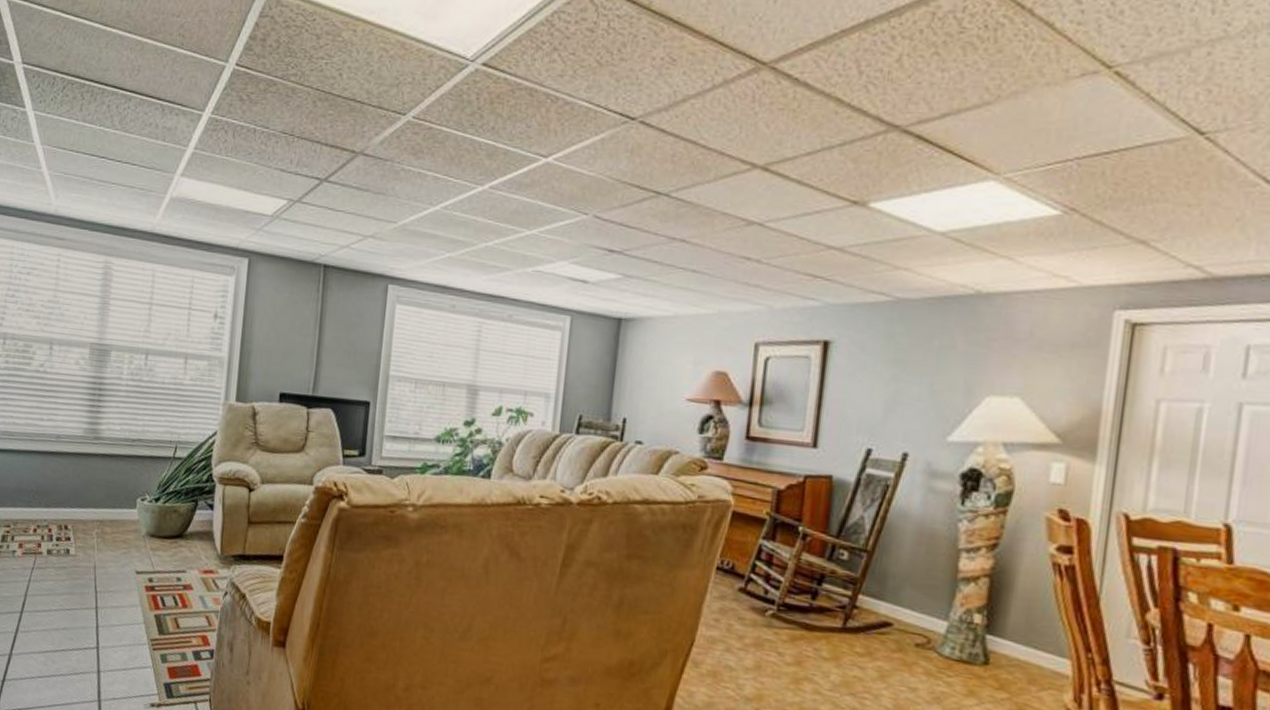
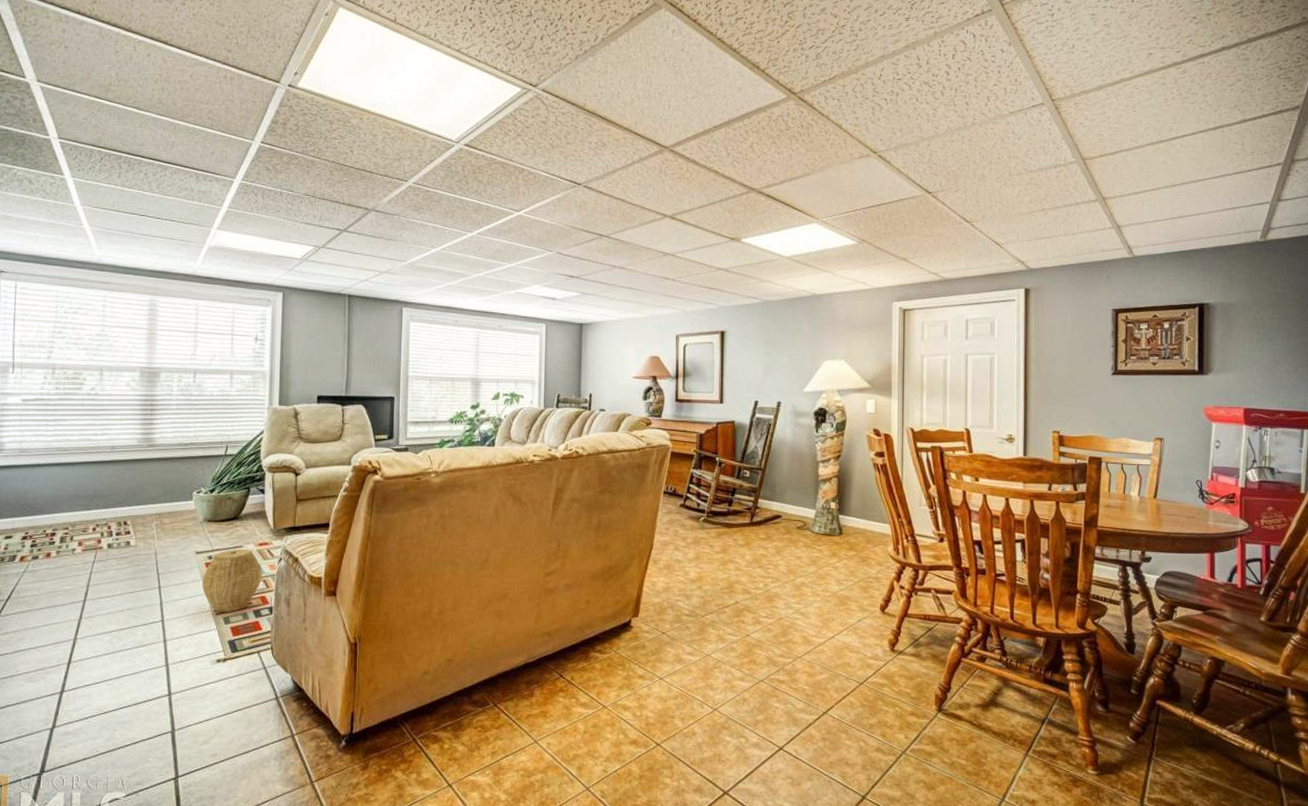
woven basket: none [139,573,205,649] -> present [201,549,262,613]

